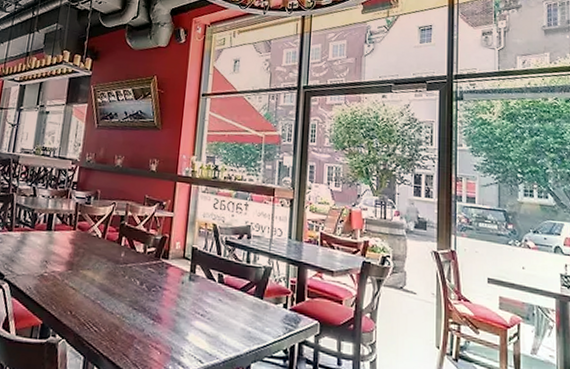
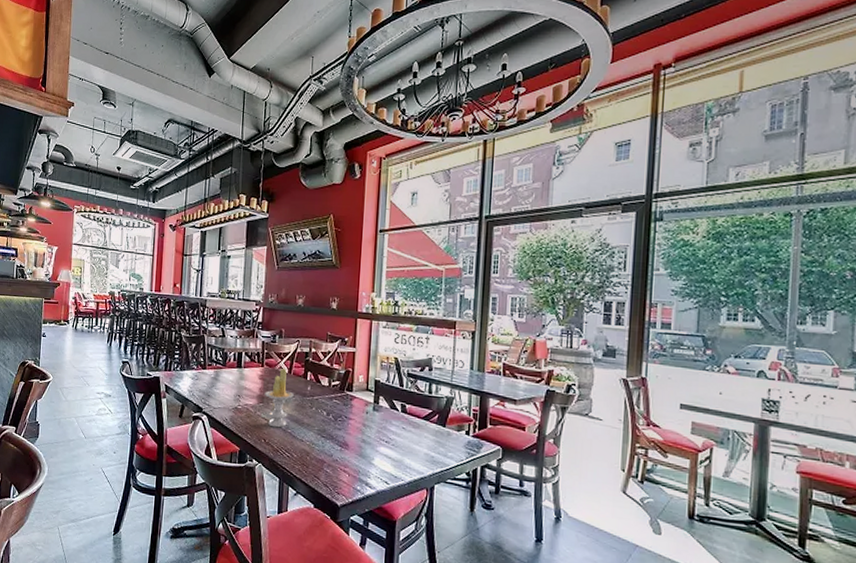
candle: none [74,232,106,299] -> present [264,368,294,428]

